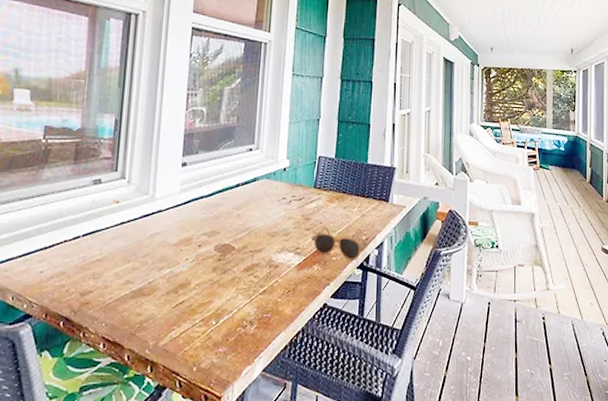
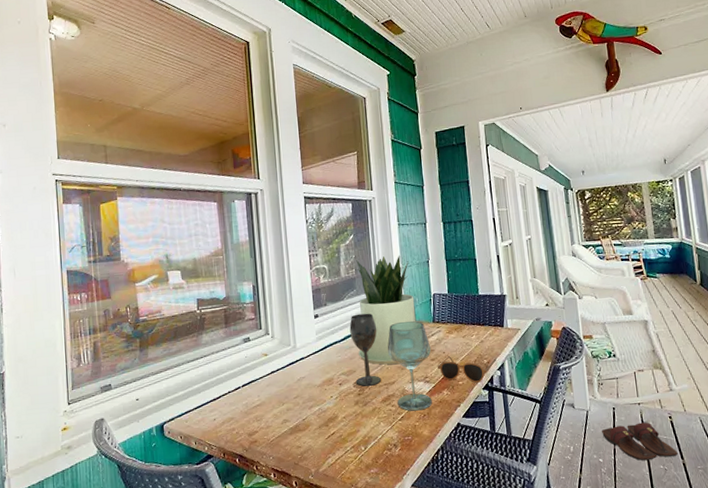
wine glass: none [217,168,252,251] -> present [349,313,381,387]
planter: none [226,107,298,229] -> present [356,255,417,365]
wine glass: none [258,182,308,285] -> present [387,321,432,411]
sandal: none [473,321,546,363] -> present [601,422,678,461]

